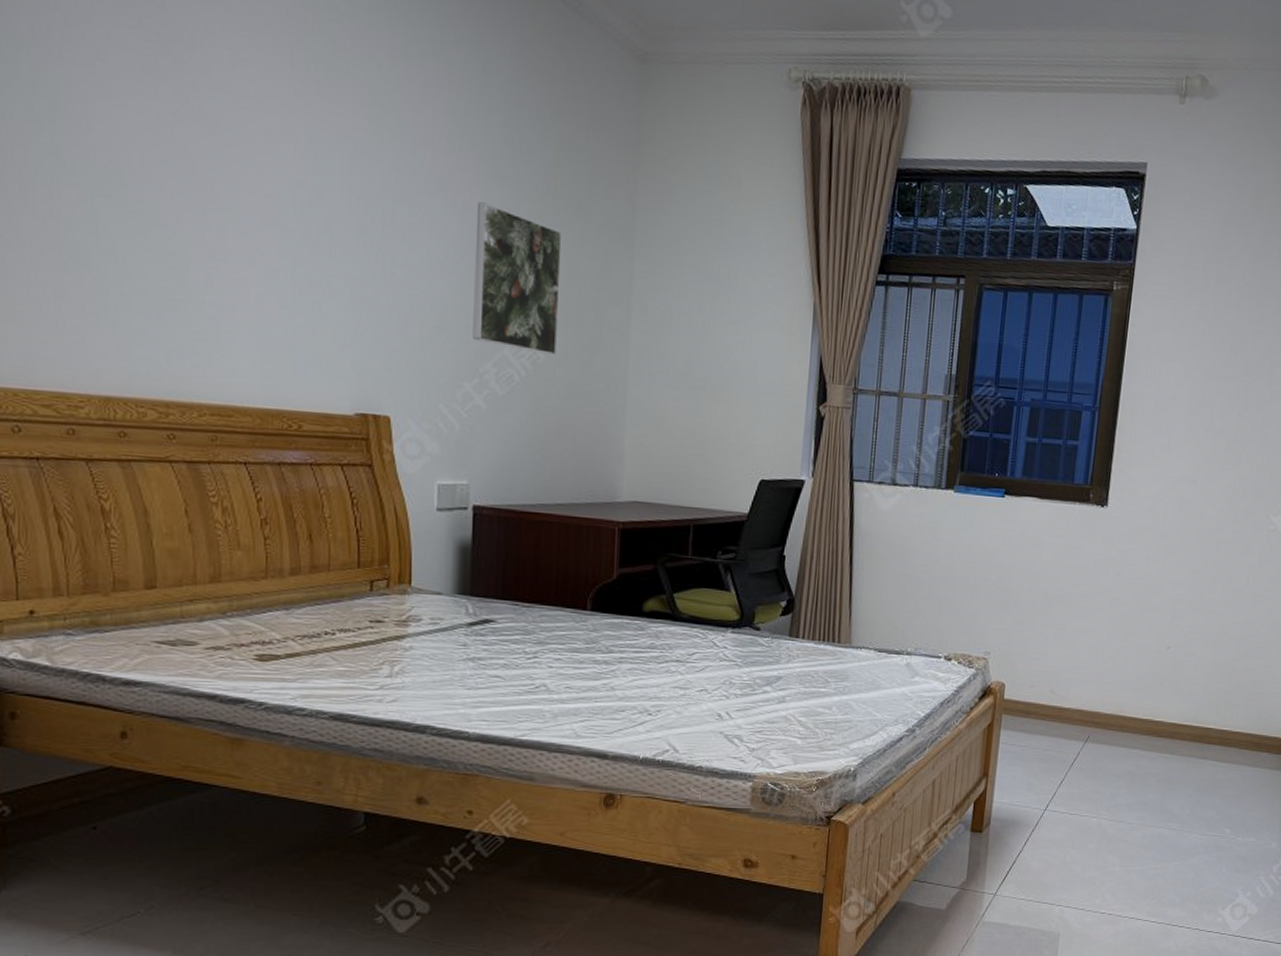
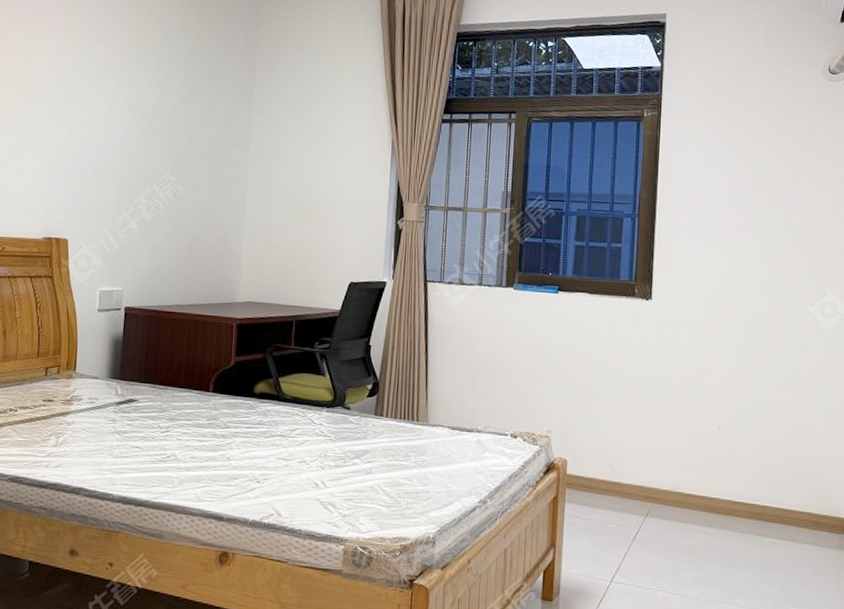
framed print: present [473,202,562,355] -> none [131,77,199,188]

